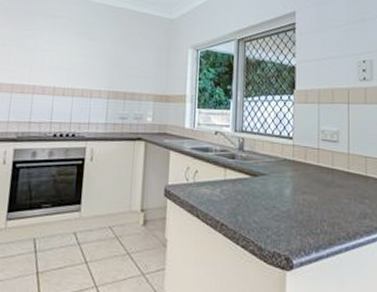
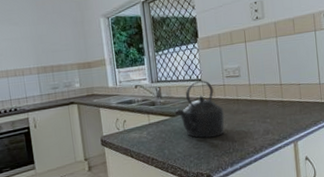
kettle: none [256,139,315,210] -> present [174,80,225,138]

